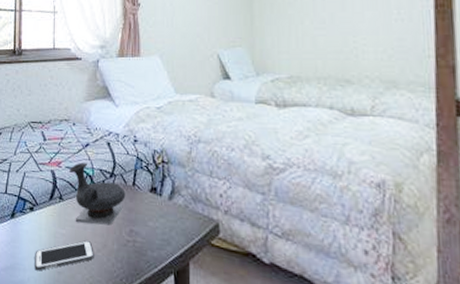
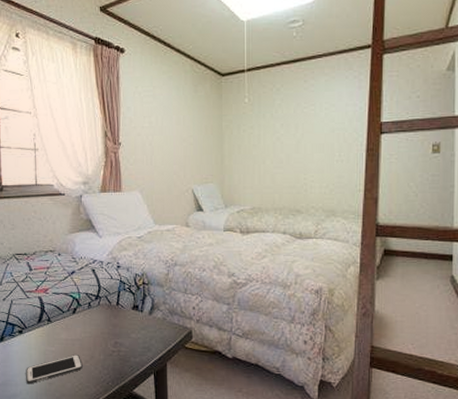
teapot: present [69,162,126,226] -> none [56,288,110,340]

